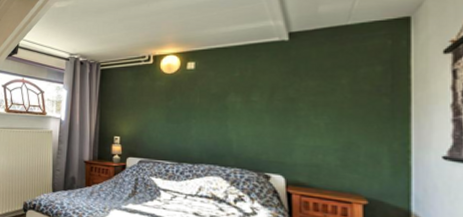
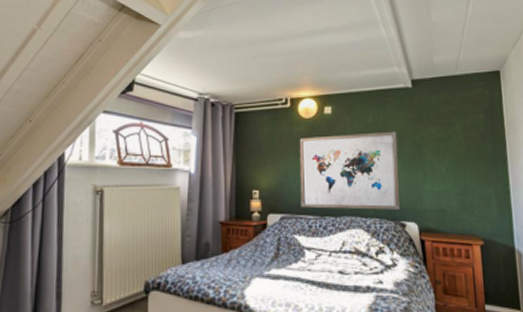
wall art: none [159,85,267,162] -> present [299,131,401,210]

